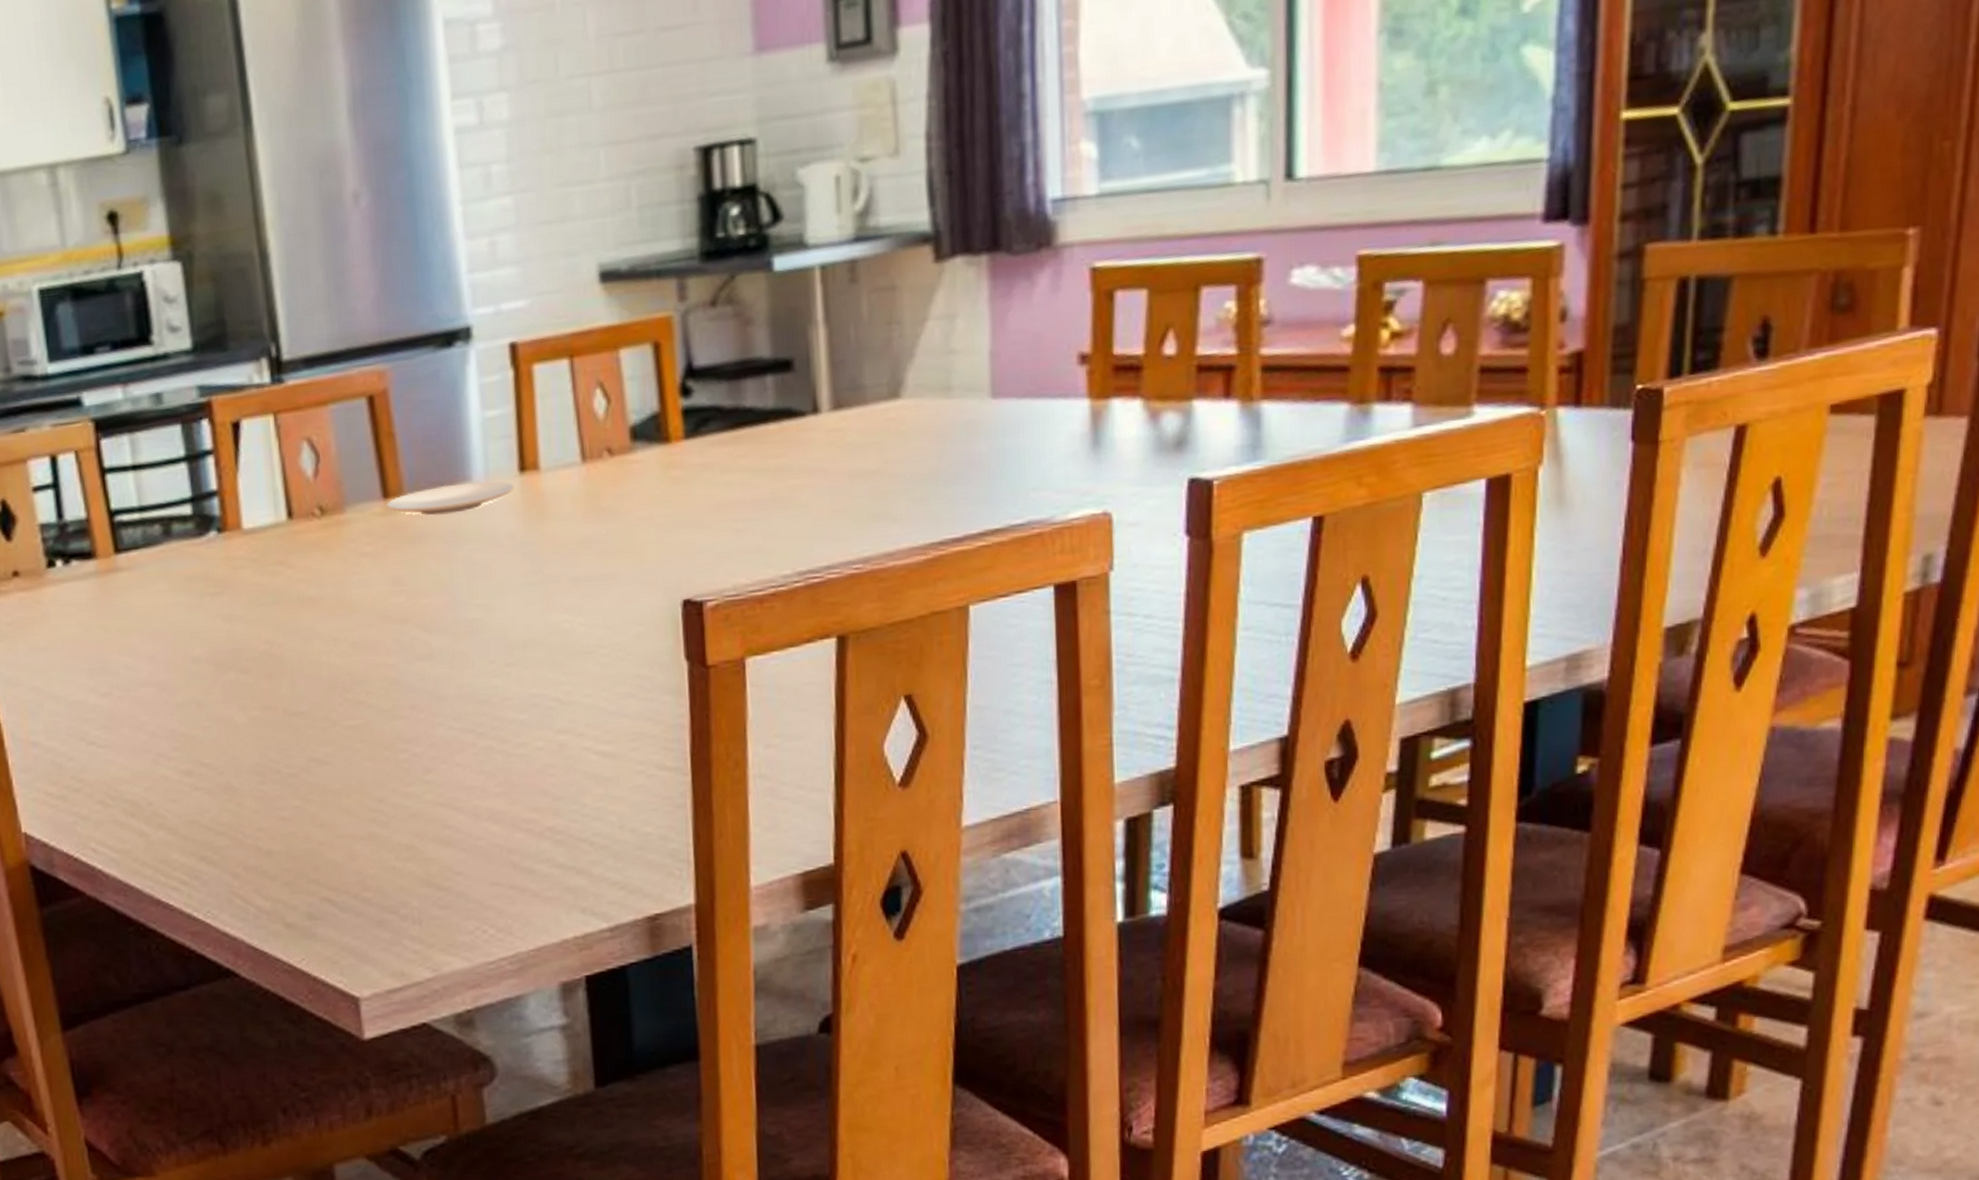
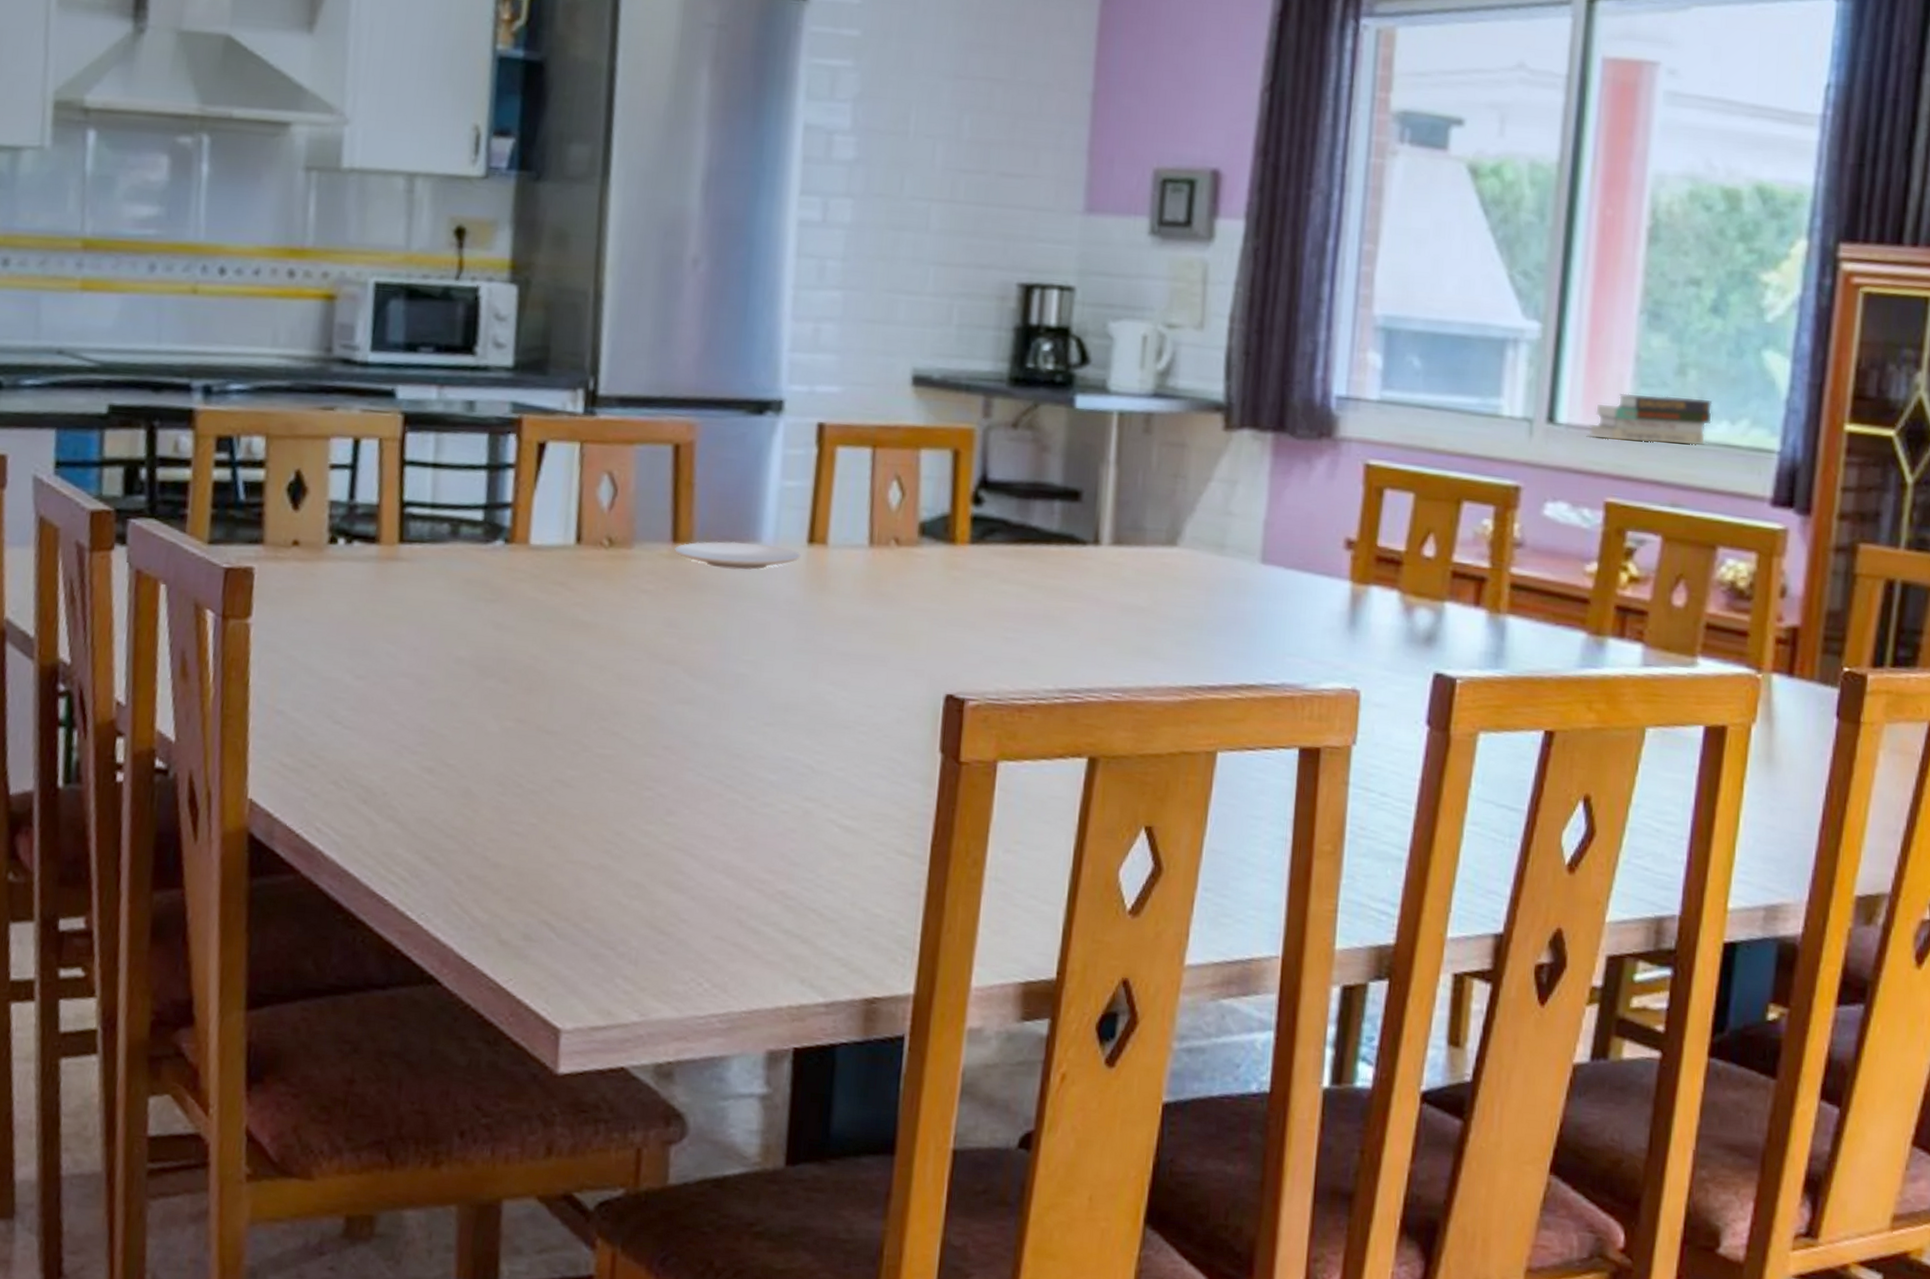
books: none [1332,115,1469,187] -> present [1588,393,1713,446]

